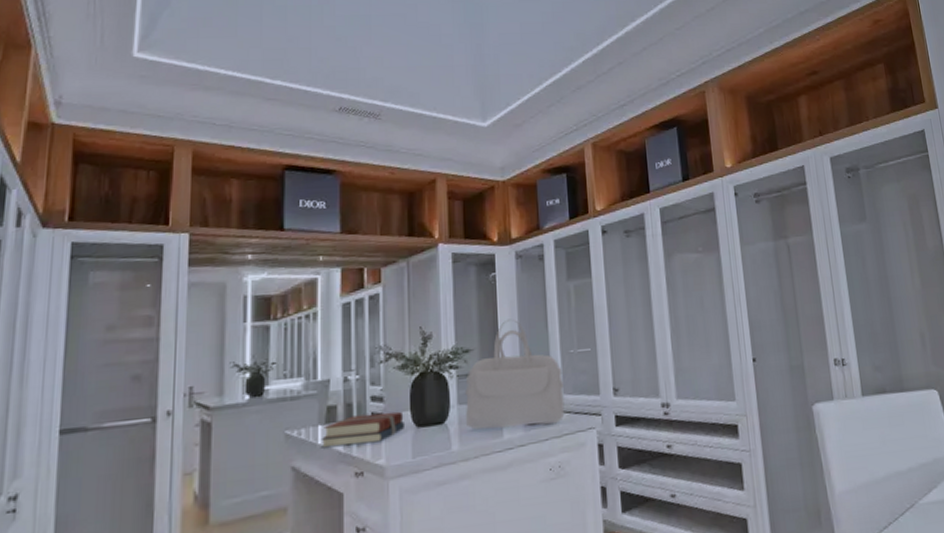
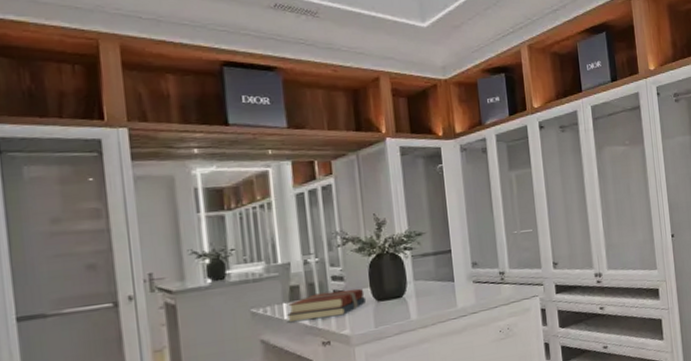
handbag: present [465,319,565,430] -> none [420,205,511,302]

